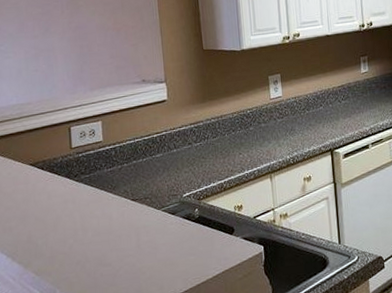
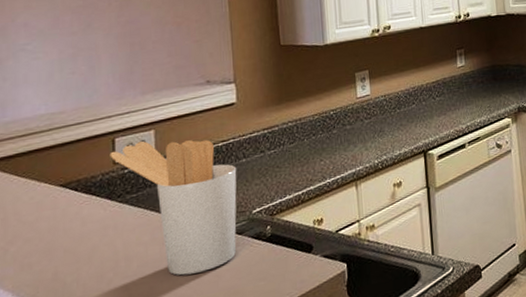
utensil holder: none [67,130,171,246] -> present [110,139,237,276]

